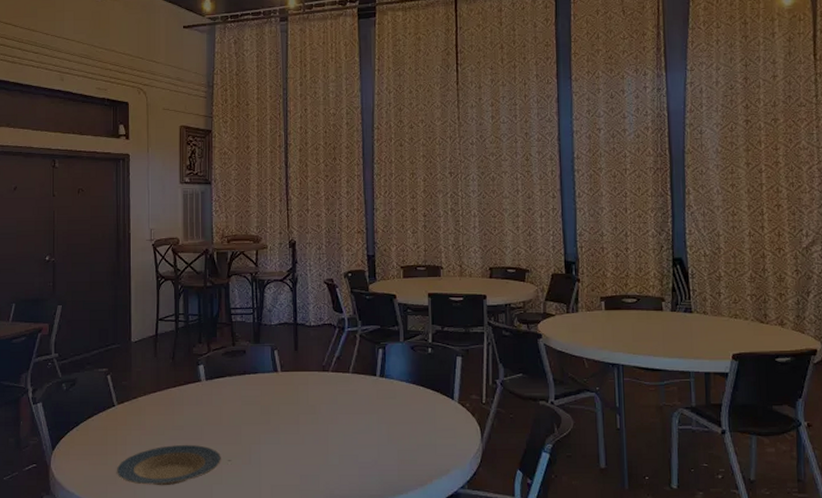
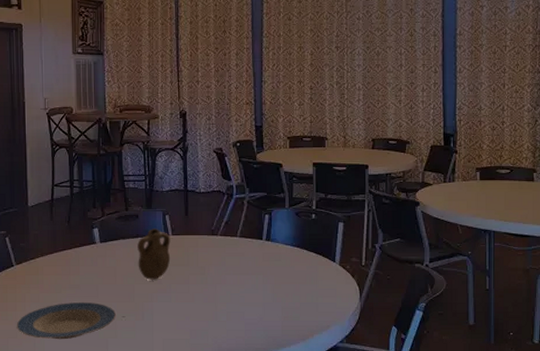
pilgrim flask: none [245,365,280,421] -> present [137,229,171,281]

